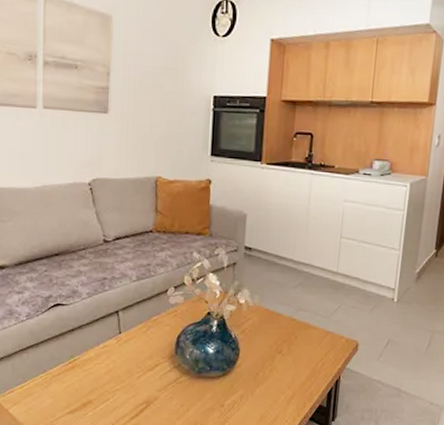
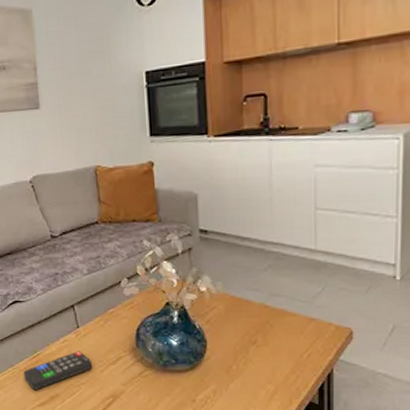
remote control: none [56,357,130,397] -> present [23,351,93,390]

